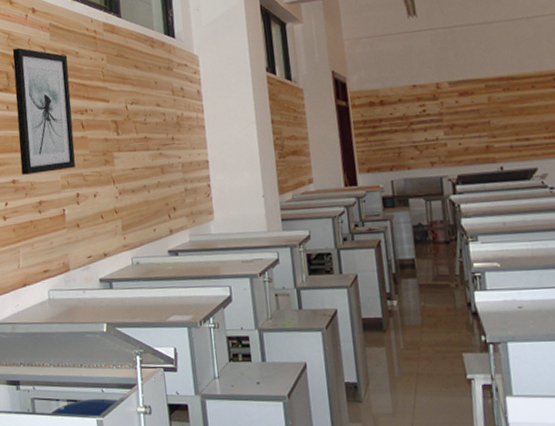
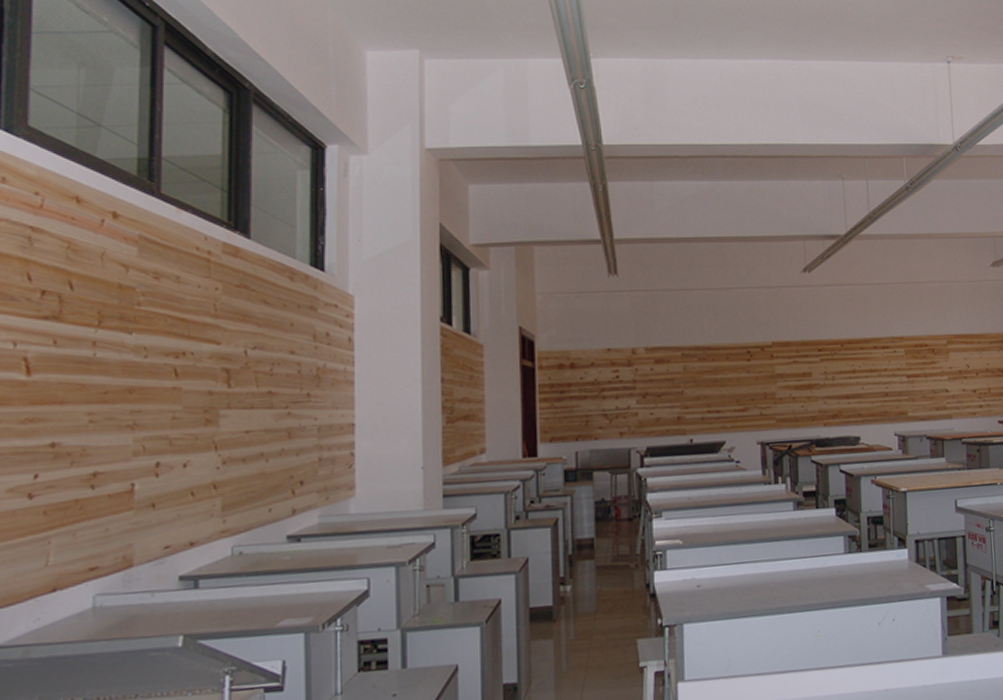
wall art: present [12,47,75,175] -> none [68,262,163,436]

